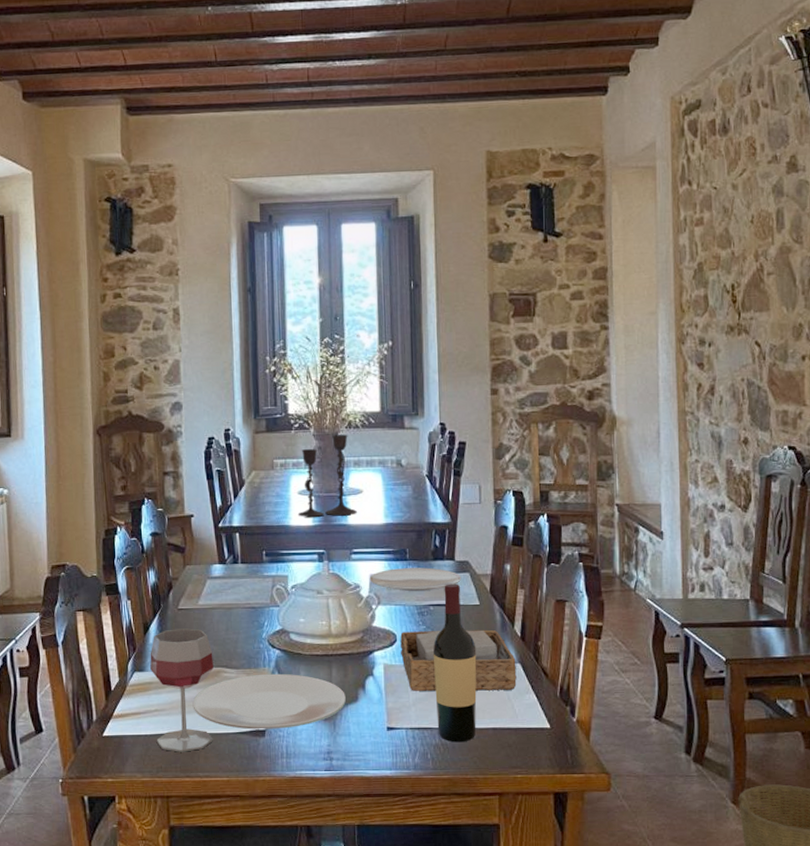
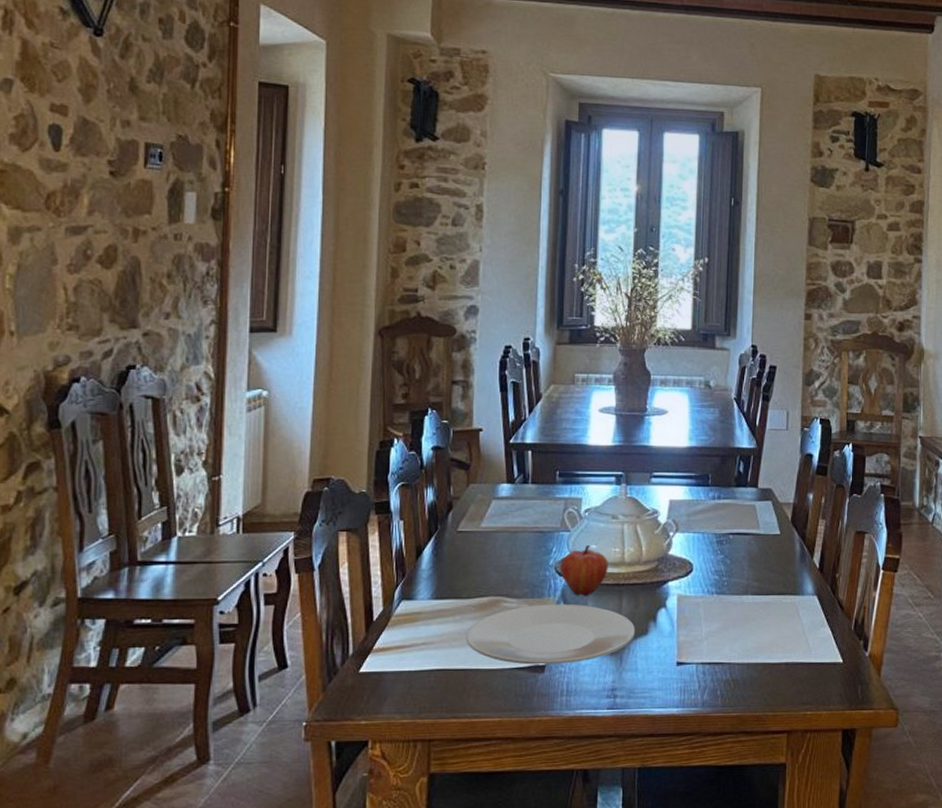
wineglass: present [149,628,214,752] -> none [419,553,493,690]
fruit: none [272,618,317,667] -> present [560,544,608,597]
candlestick: present [297,434,358,517] -> none [597,351,661,437]
plate: present [369,567,462,591] -> none [668,494,764,518]
napkin holder: present [400,629,517,691] -> none [696,560,813,624]
wine bottle: present [433,583,477,743] -> none [729,512,774,678]

